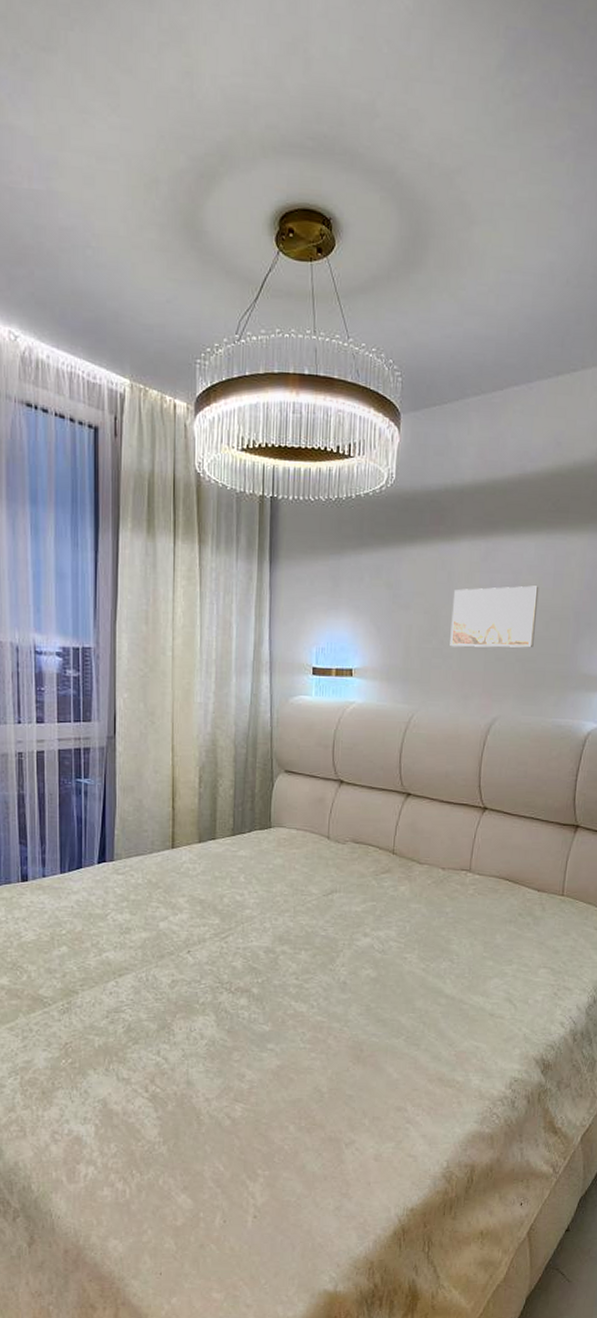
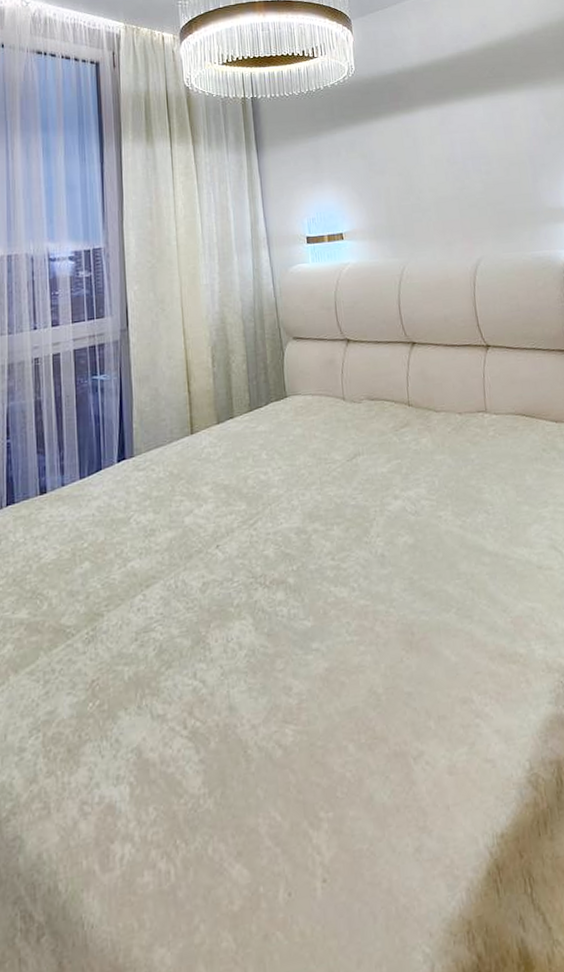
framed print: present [450,585,539,648] -> none [421,139,500,201]

